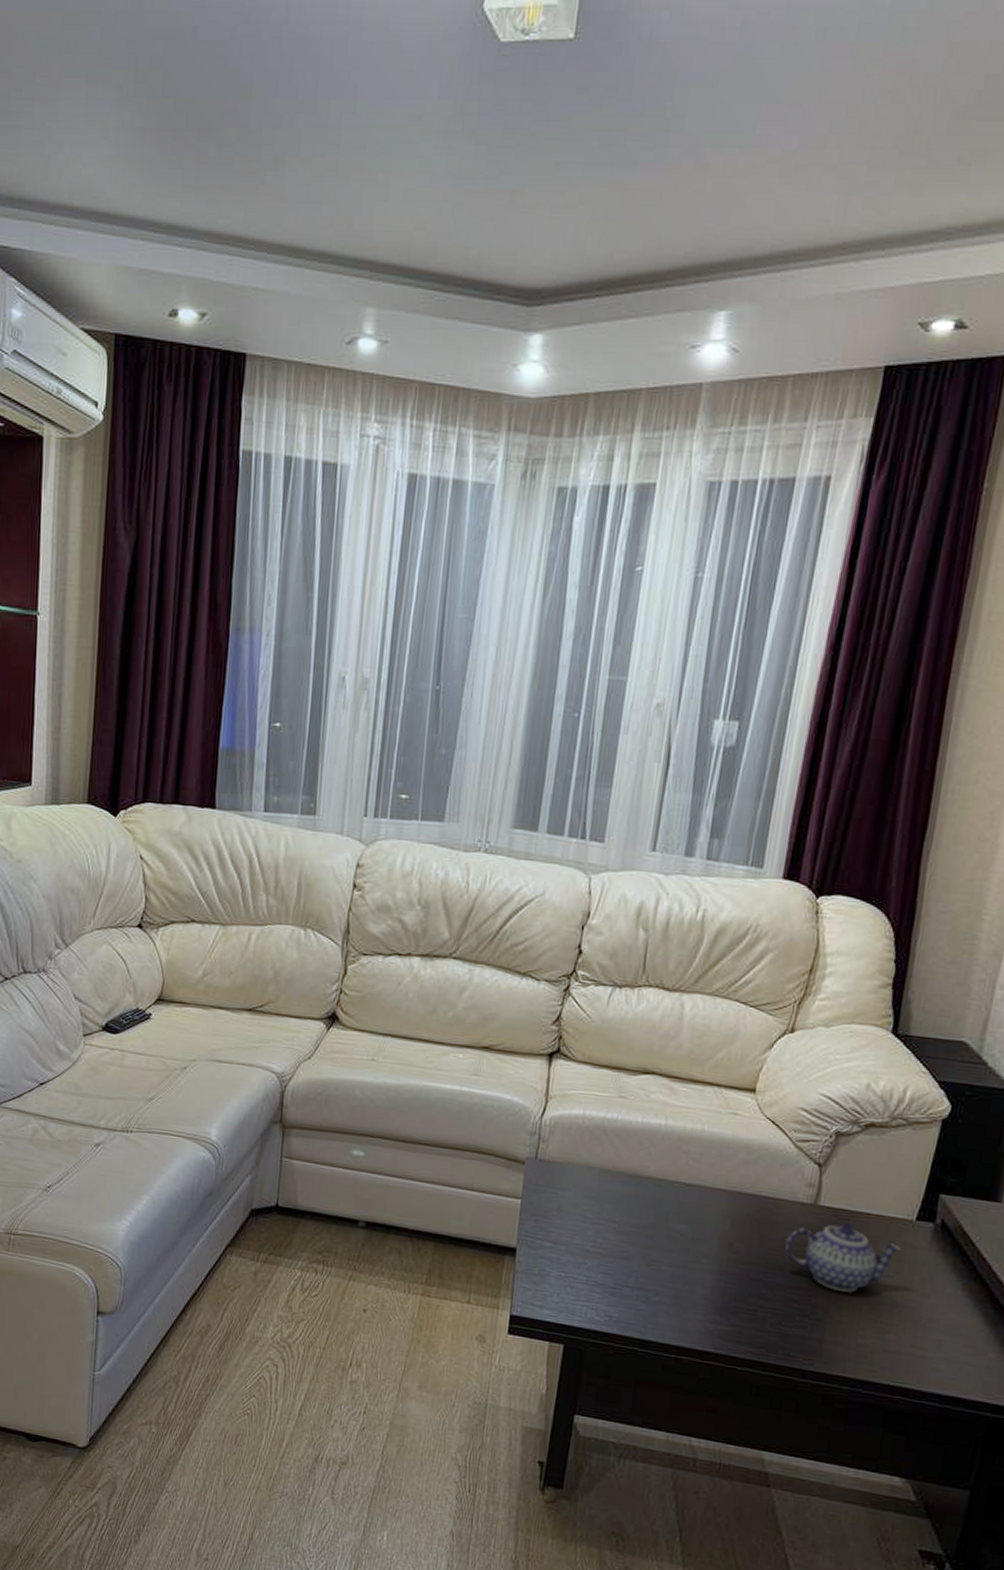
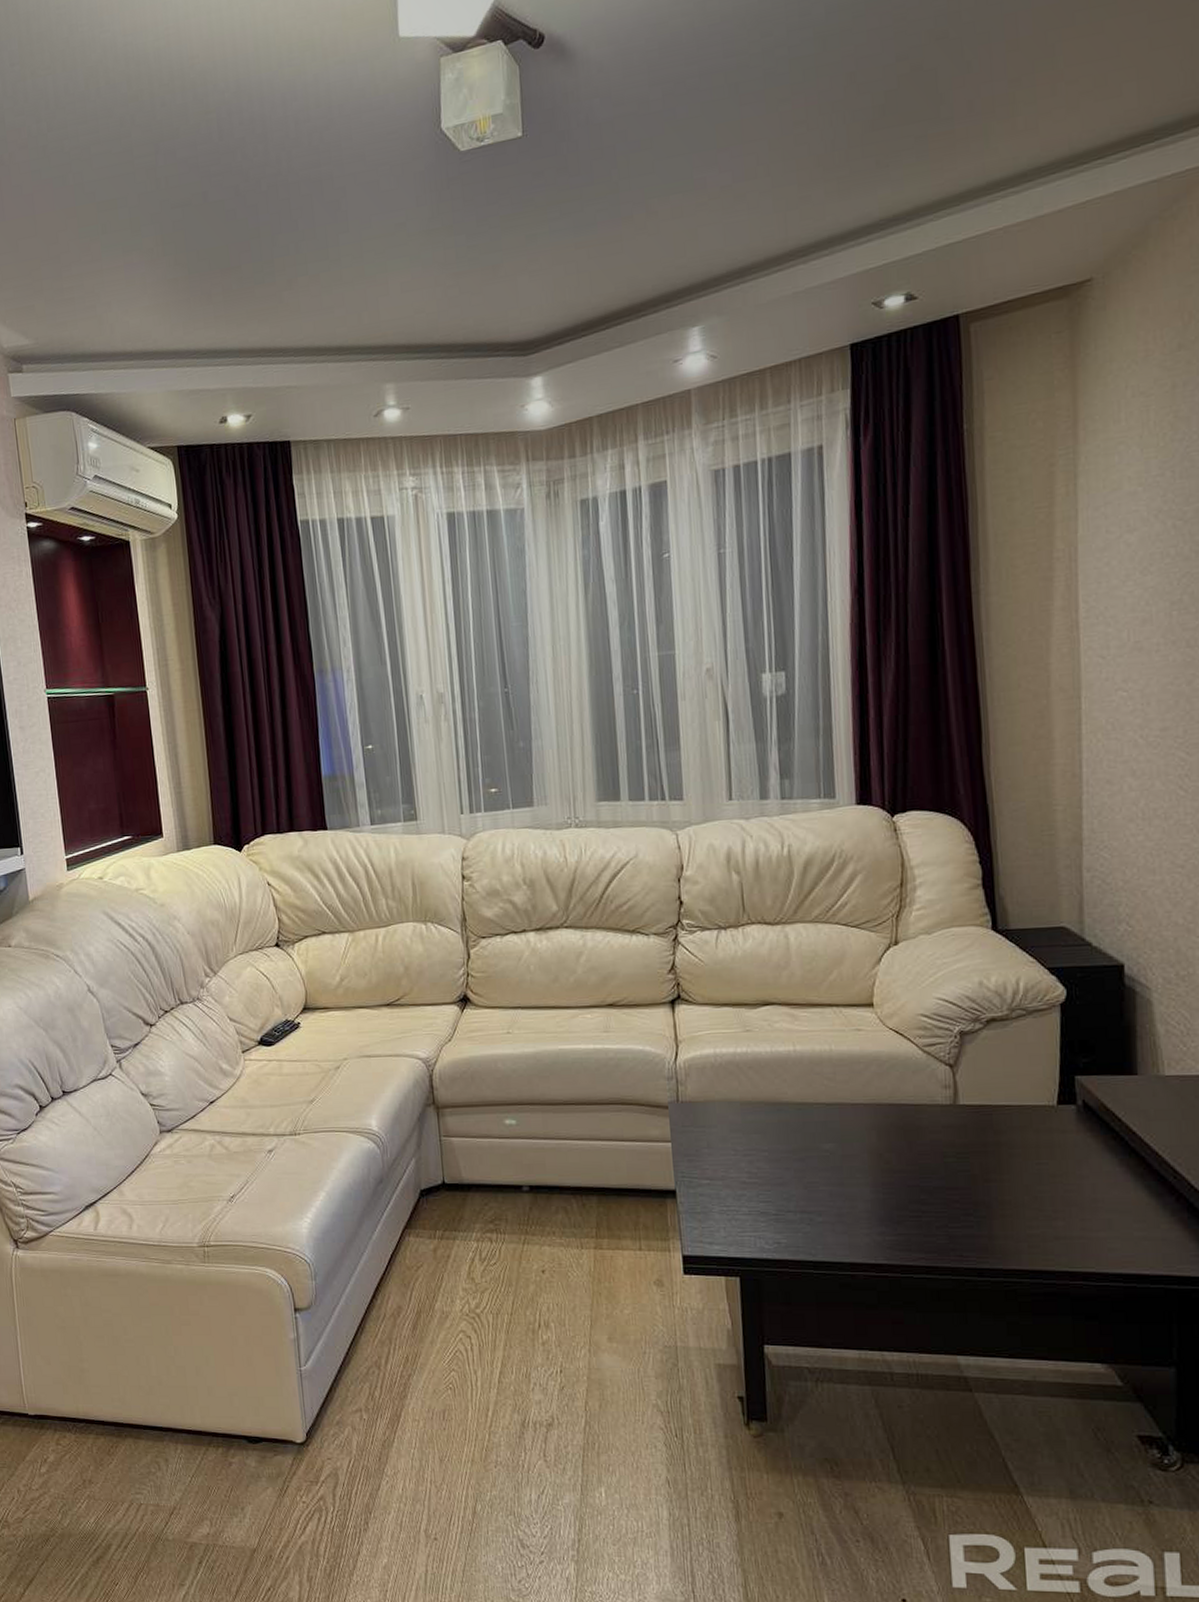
teapot: present [785,1223,902,1293] -> none [934,1118,1050,1185]

